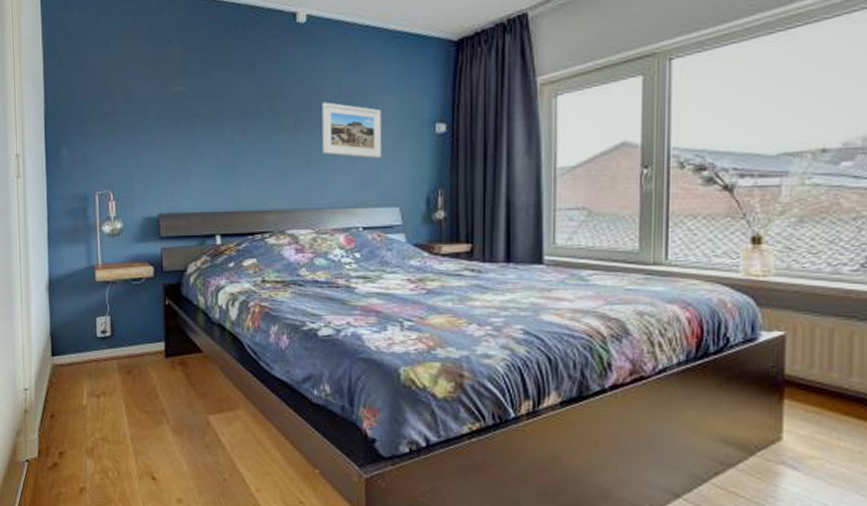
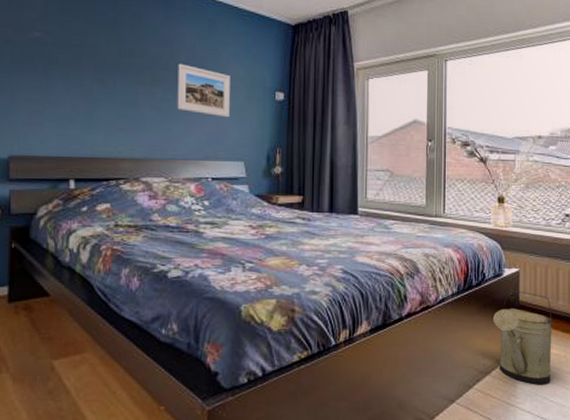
watering can: none [742,360,840,487] -> present [493,290,552,385]

